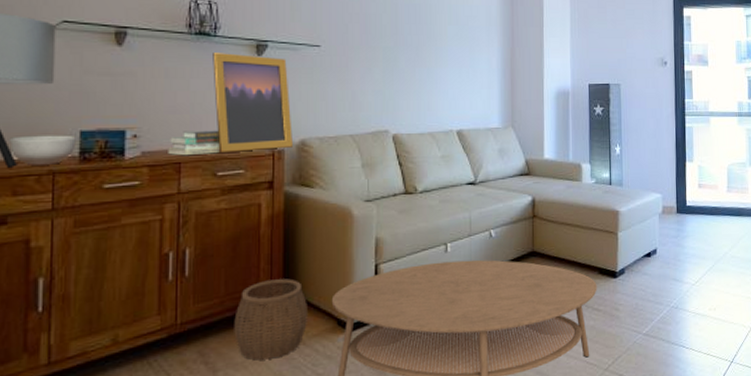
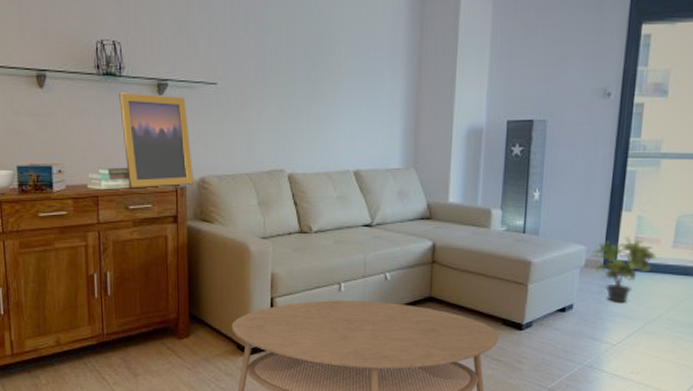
woven basket: present [234,279,309,361] -> none [149,304,212,371]
potted plant: none [665,184,716,246] -> present [589,237,656,304]

